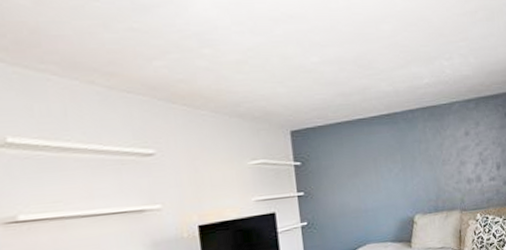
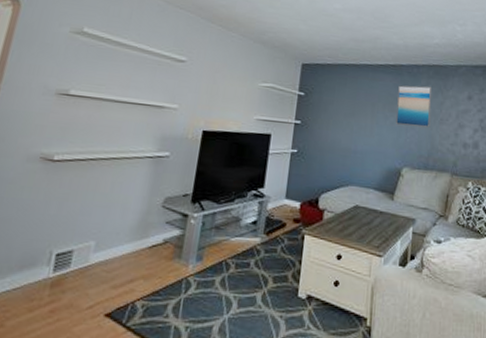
wall art: none [395,129,434,176] -> present [396,85,432,128]

